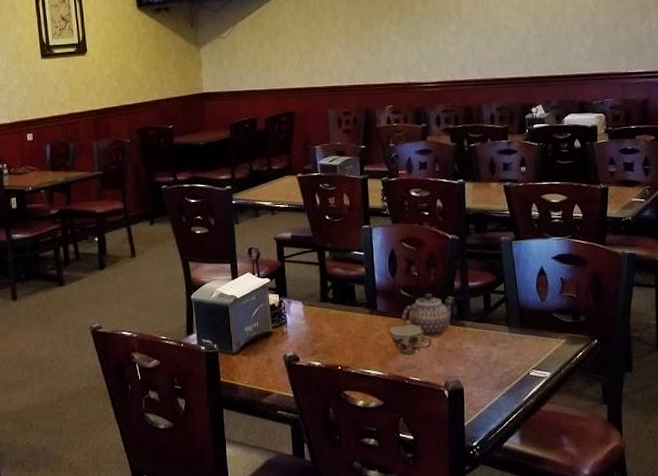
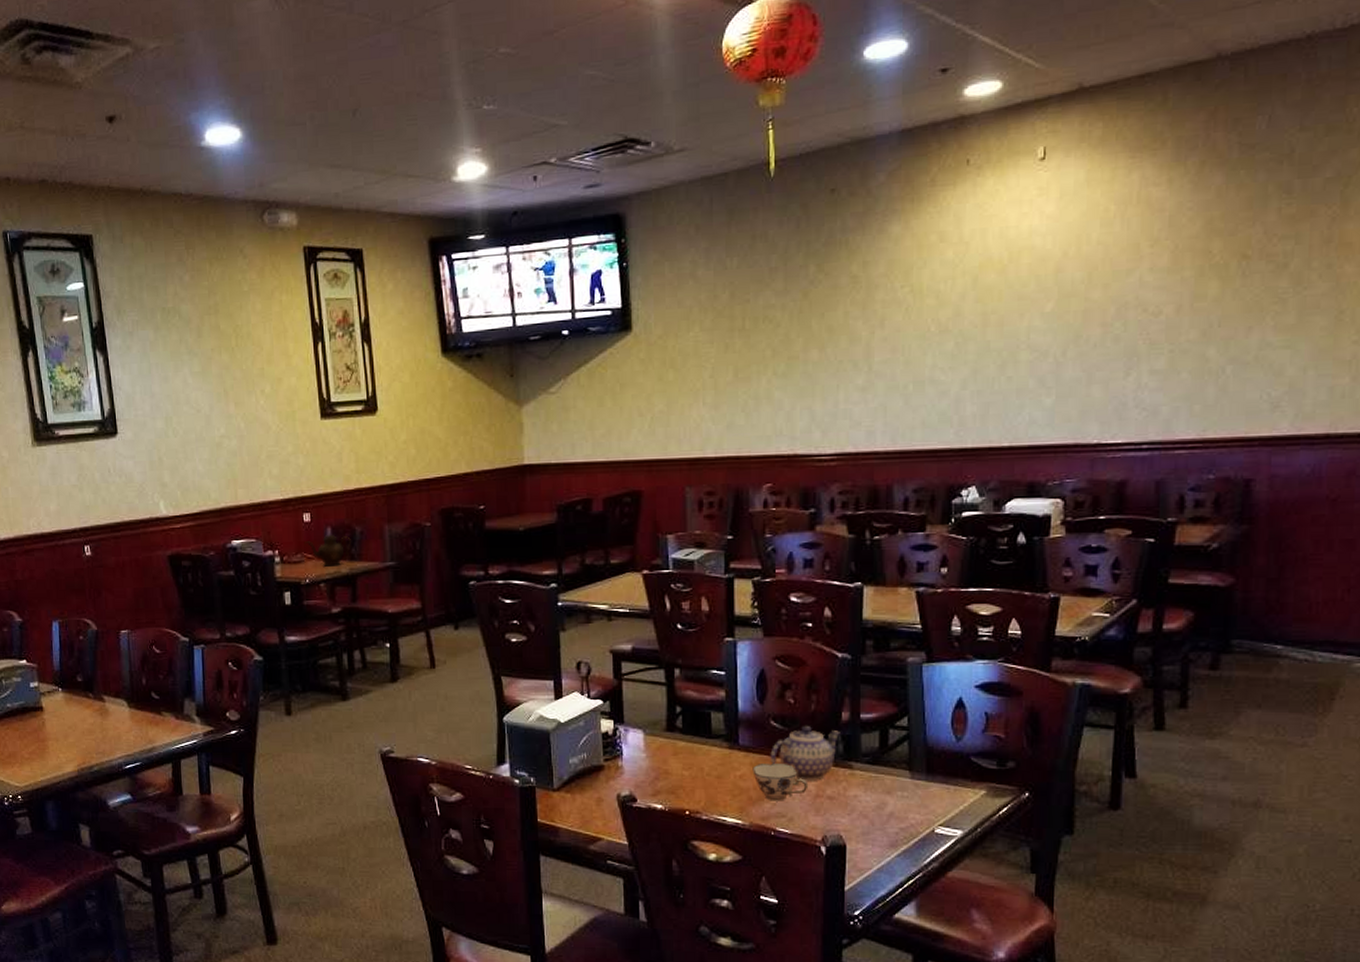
teapot: none [28,149,66,176] -> present [305,532,351,567]

